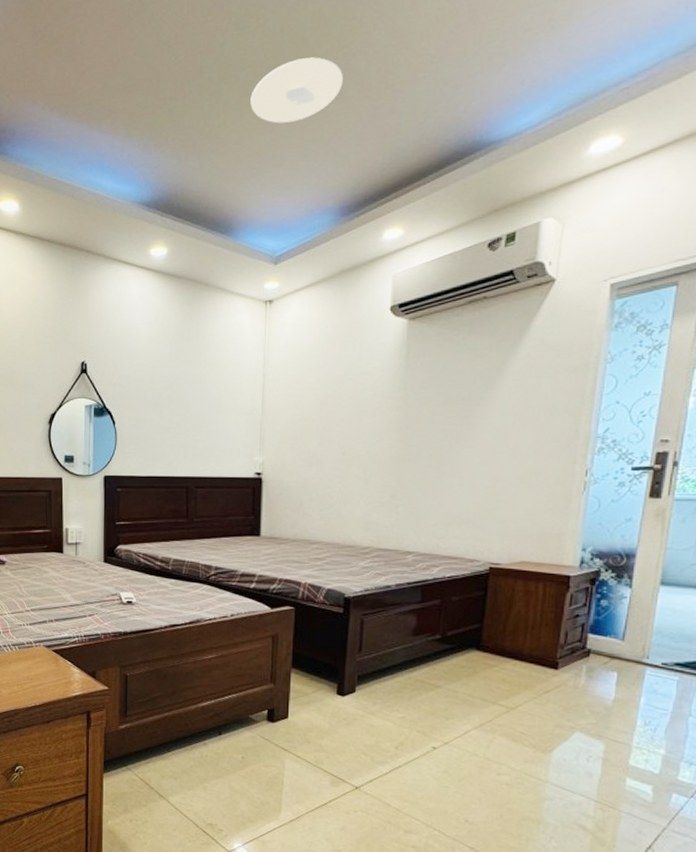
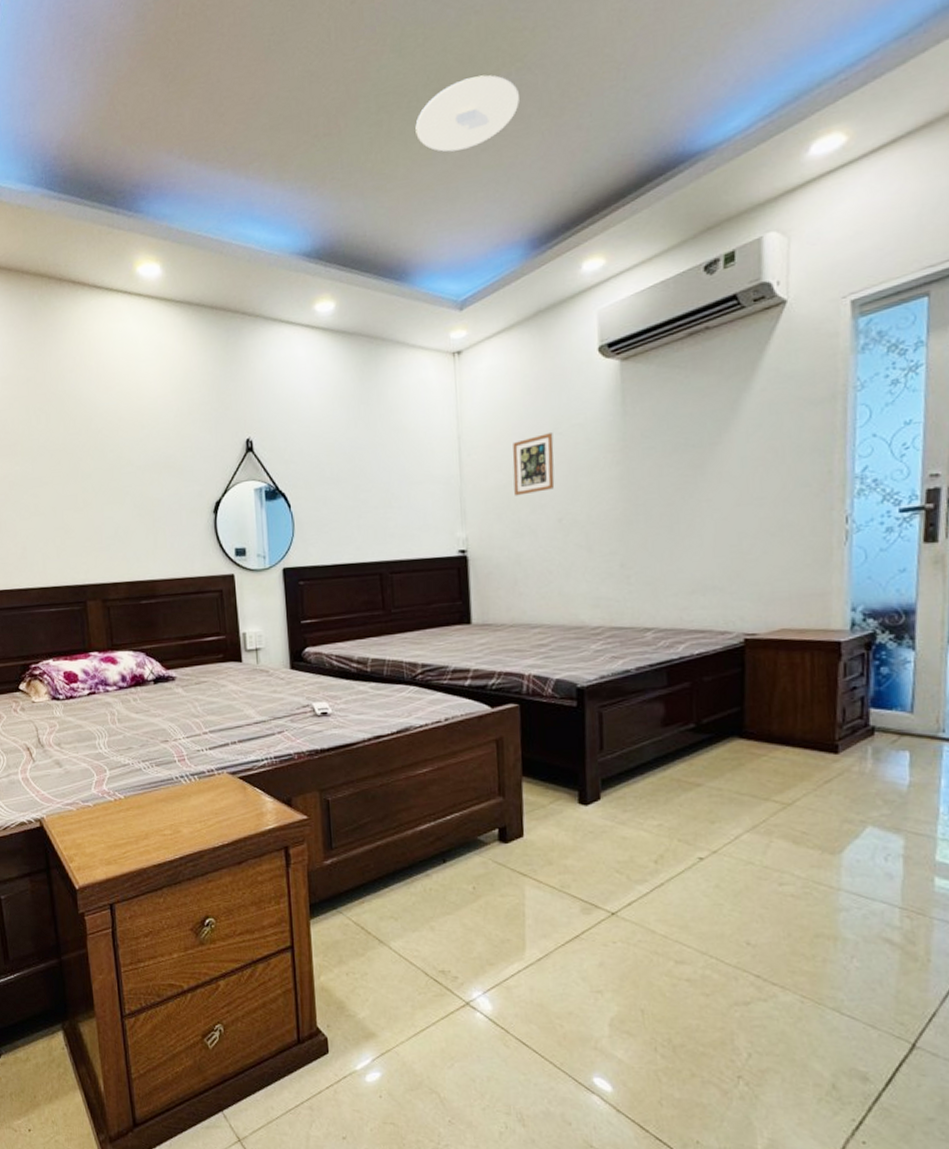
picture frame: none [307,378,345,430] -> present [512,433,555,496]

